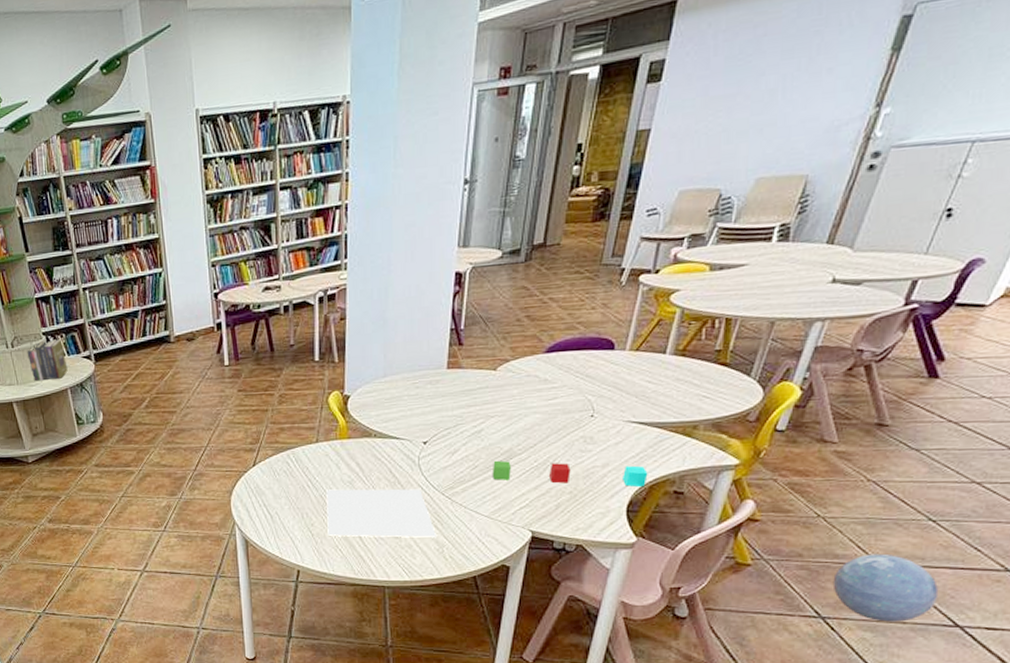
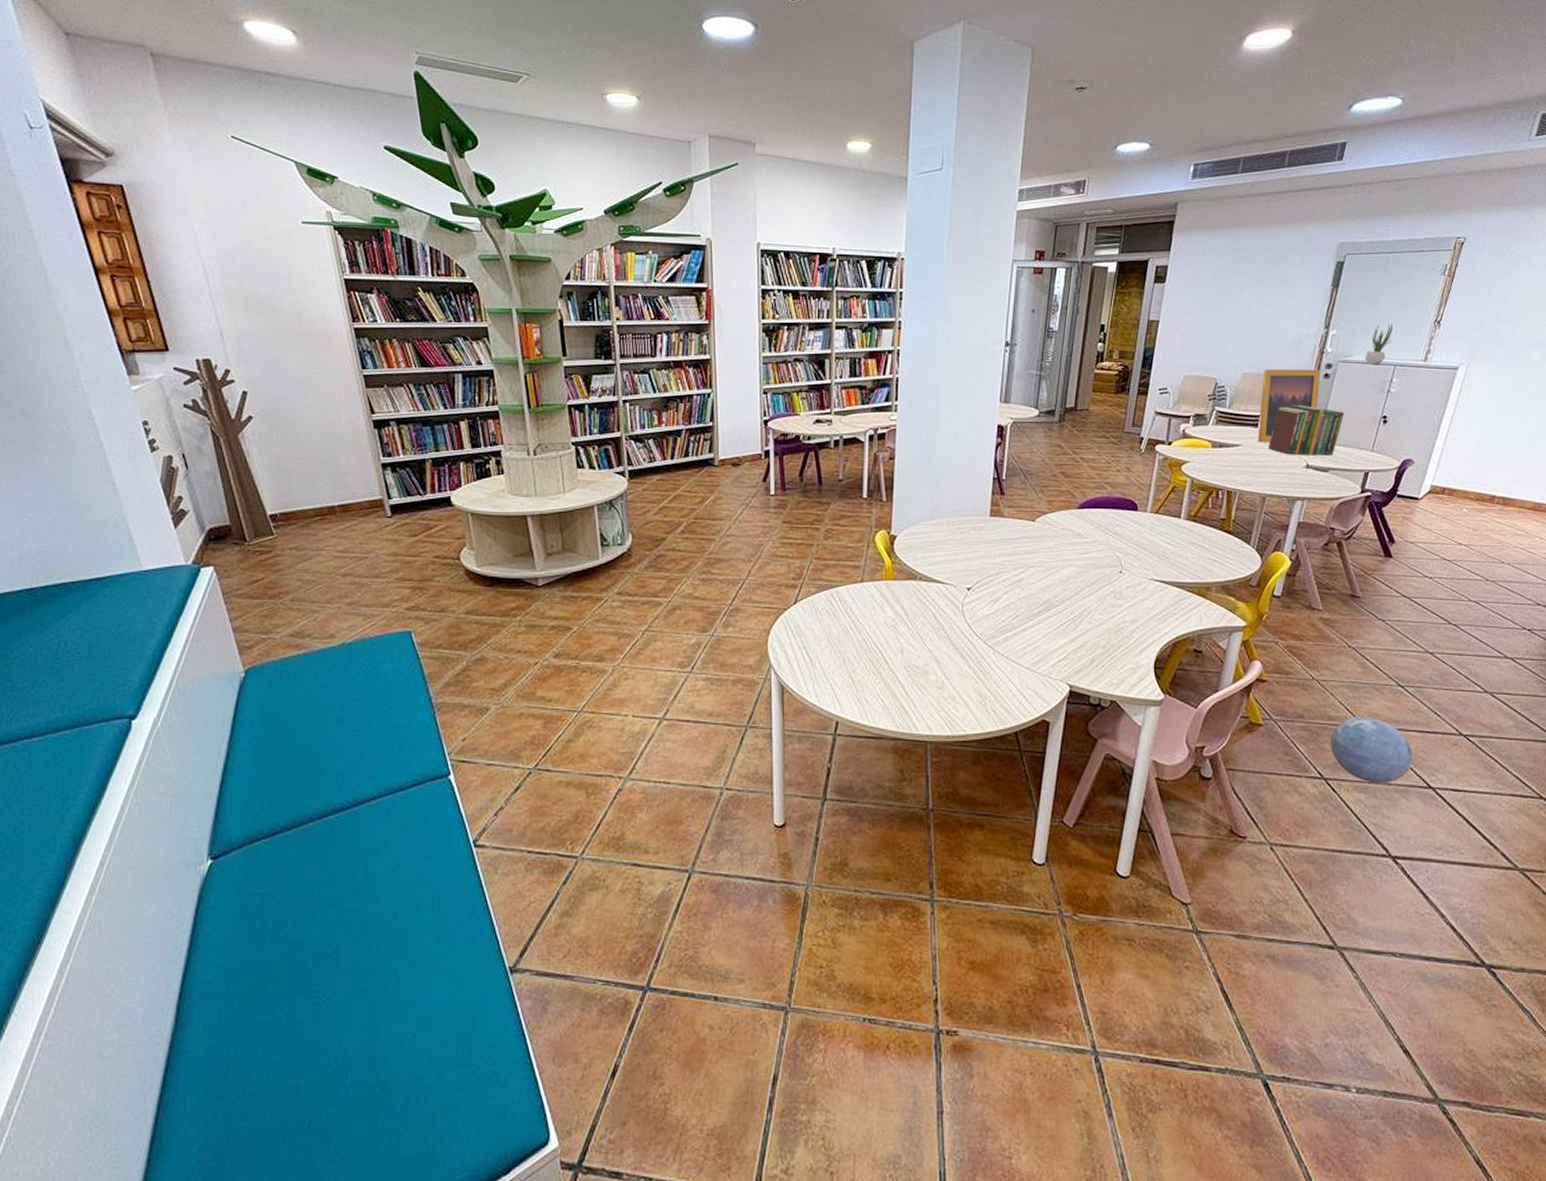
books: present [27,339,68,382] -> none [551,451,597,495]
paper sheet: present [326,489,436,537] -> none [869,633,979,688]
toy blocks: present [492,460,648,487] -> none [1032,610,1171,645]
picture frame: none [770,160,865,259] -> present [1258,369,1321,443]
books: none [784,207,893,270] -> present [1268,404,1345,456]
potted plant: none [929,86,976,146] -> present [1364,323,1393,365]

